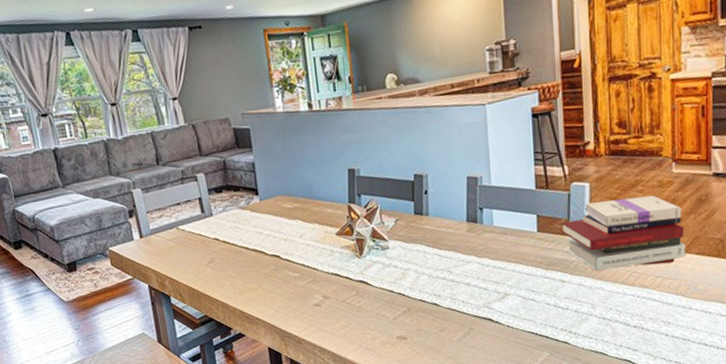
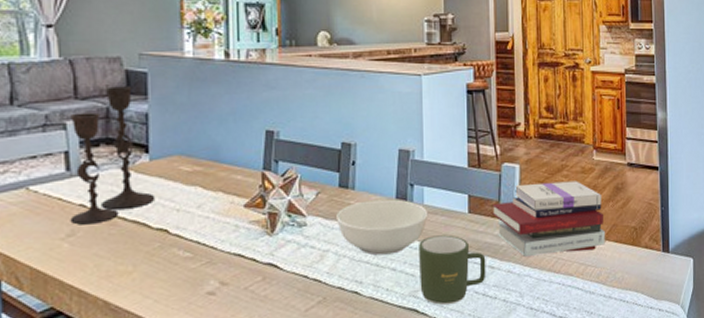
candlestick: none [199,141,268,254] -> present [70,86,155,225]
bowl: none [414,222,498,273] -> present [336,199,429,256]
mug: none [490,252,557,316] -> present [419,235,486,306]

